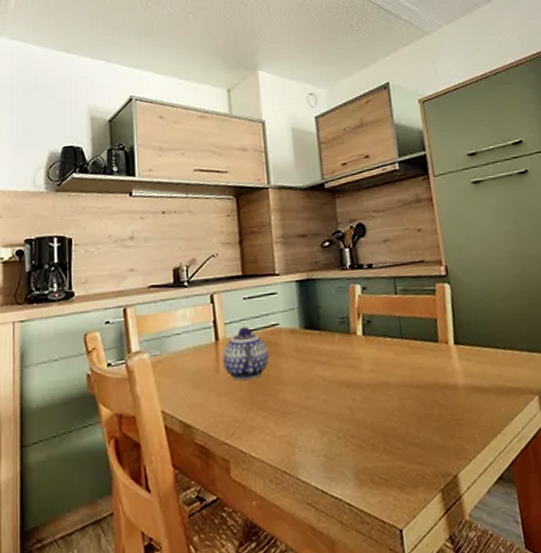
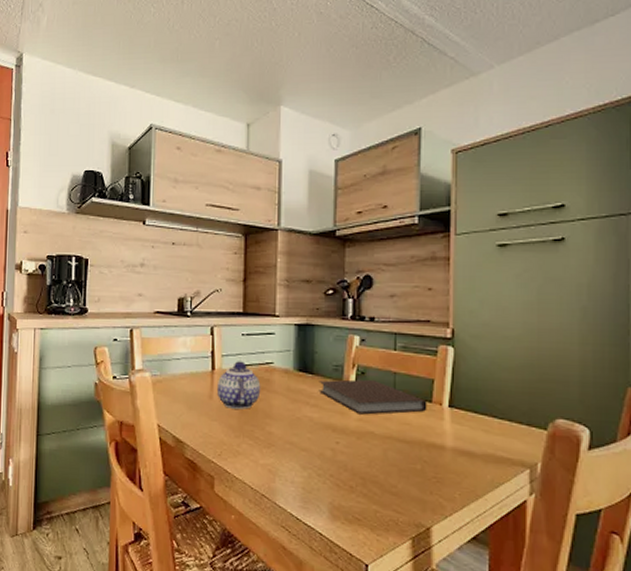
notebook: none [327,328,435,366] -> present [319,379,427,415]

